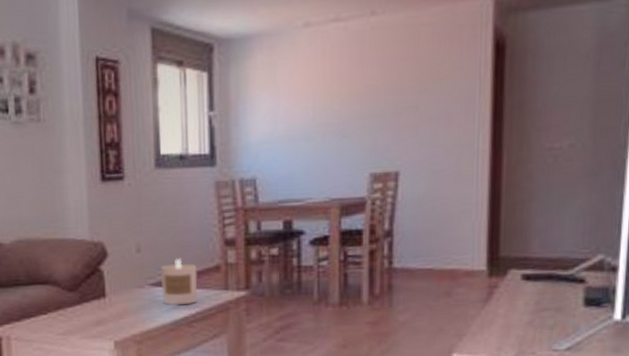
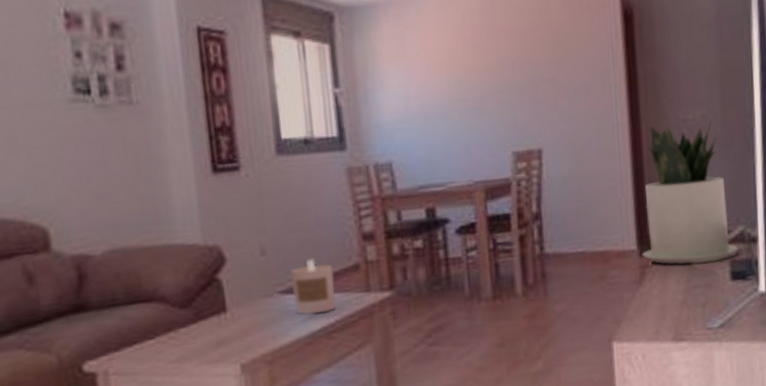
planter: none [491,148,596,289] -> present [642,118,738,265]

